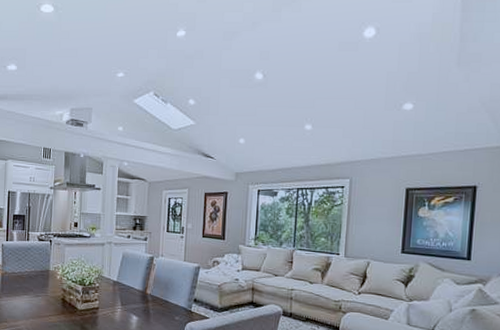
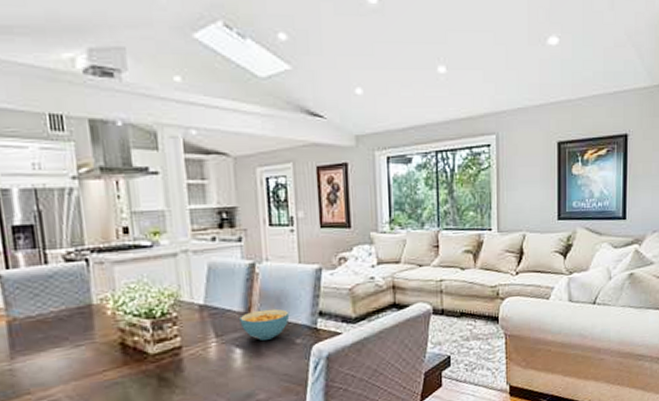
cereal bowl: none [138,291,173,314] -> present [240,308,290,340]

